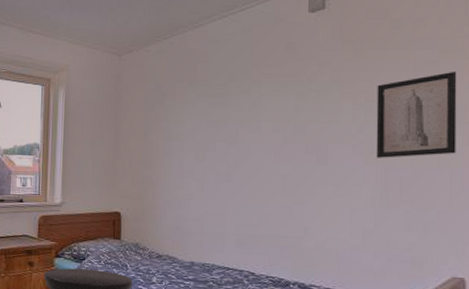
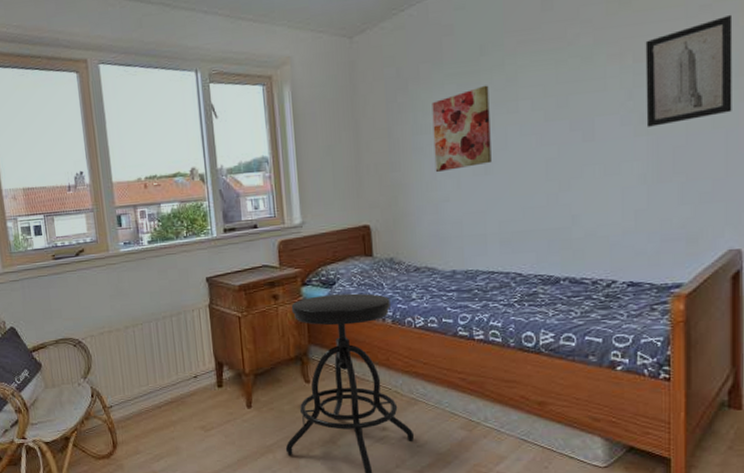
wall art: none [182,106,235,175] -> present [432,85,492,173]

